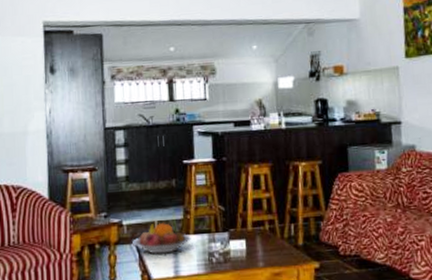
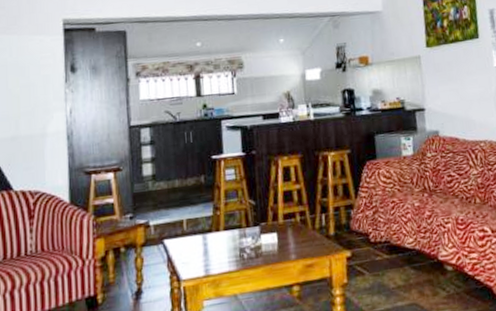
fruit bowl: present [133,223,191,255] -> none [160,221,222,254]

